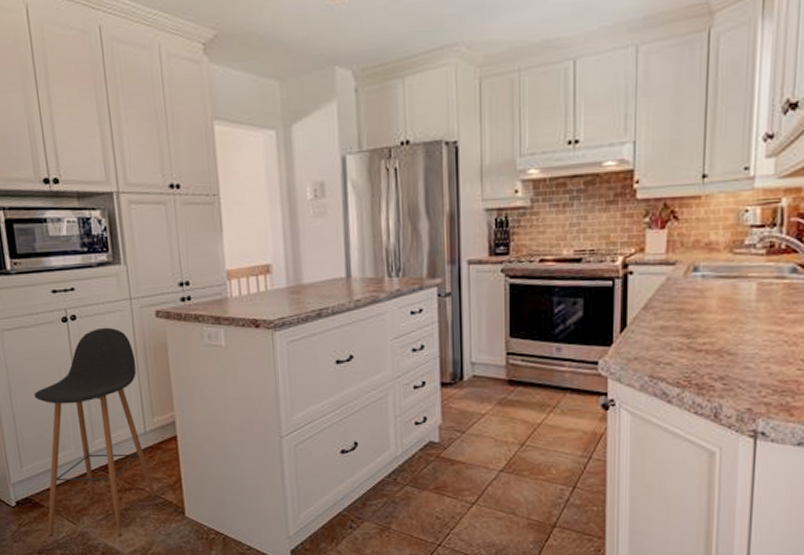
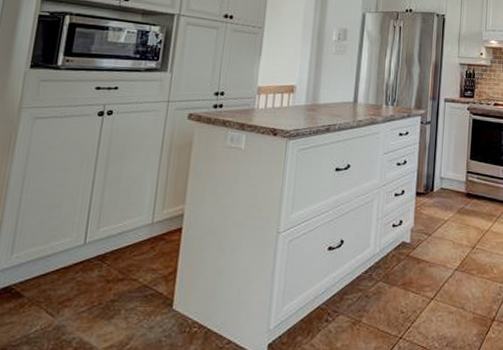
bar stool: present [34,327,156,537] -> none [19,123,160,331]

